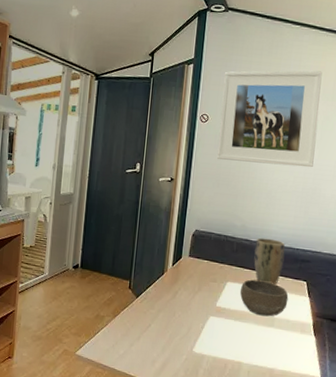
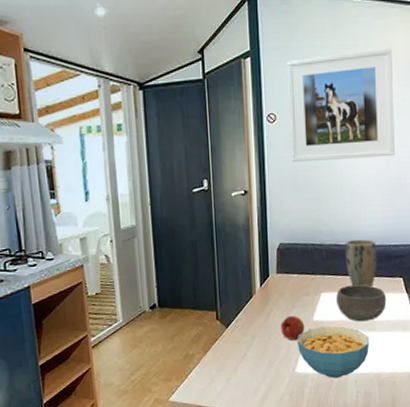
fruit: none [185,297,208,322] -> present [280,315,305,341]
cereal bowl: none [198,313,267,365] -> present [298,326,369,378]

